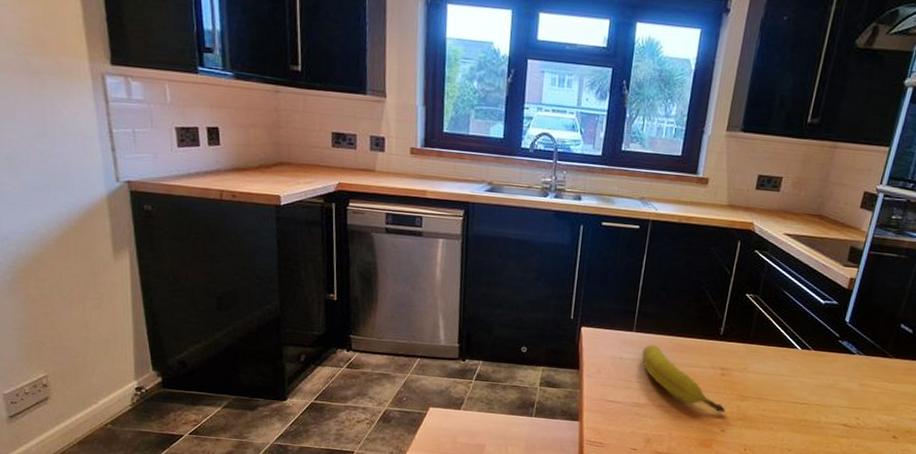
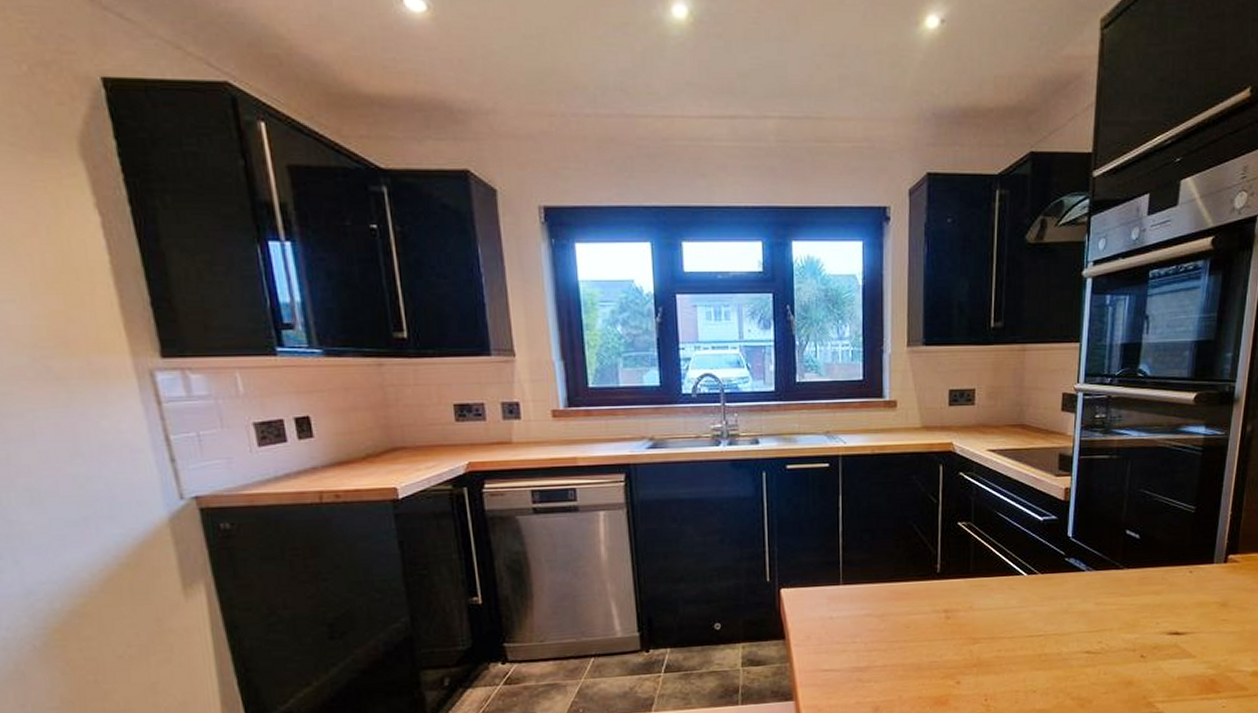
fruit: present [641,344,726,412] -> none [854,596,958,661]

